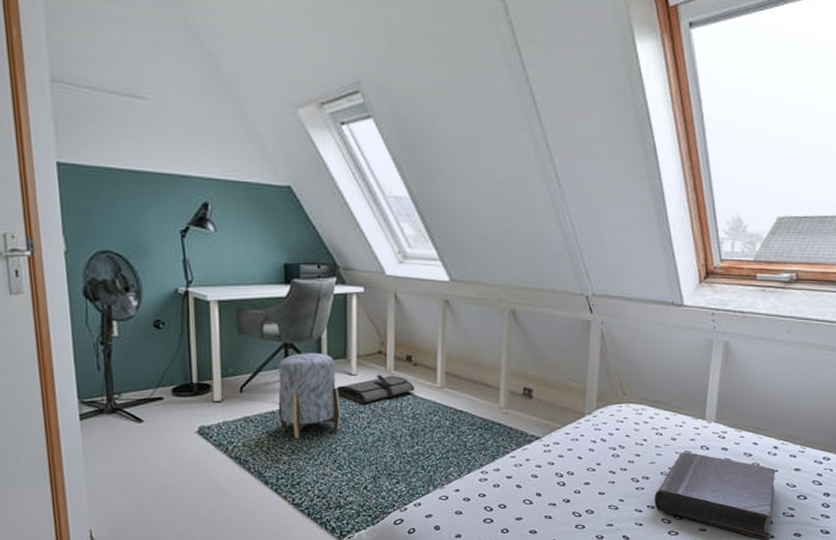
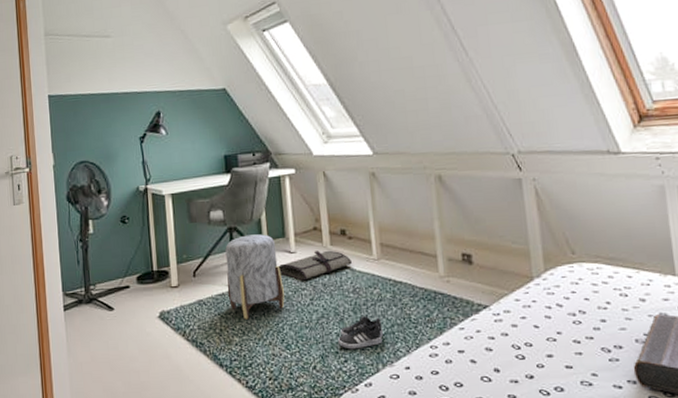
shoe: none [391,441,438,472] -> present [337,316,383,350]

